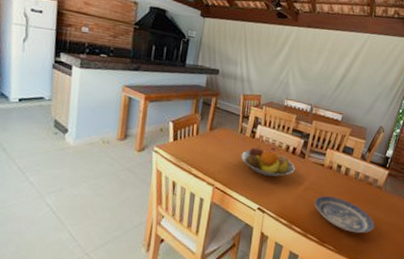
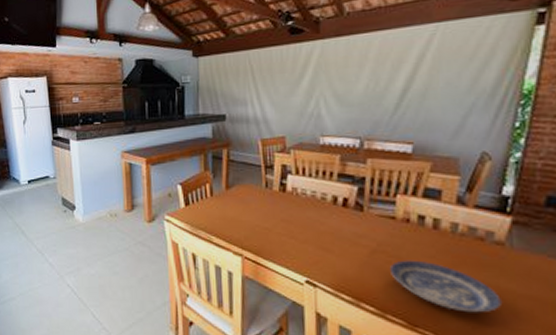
fruit bowl: present [240,145,295,177] -> none [271,200,351,240]

